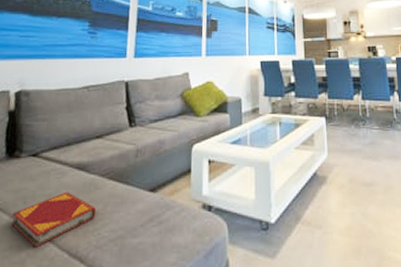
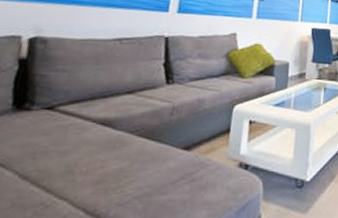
hardback book: present [11,191,97,248] -> none [15,148,122,206]

